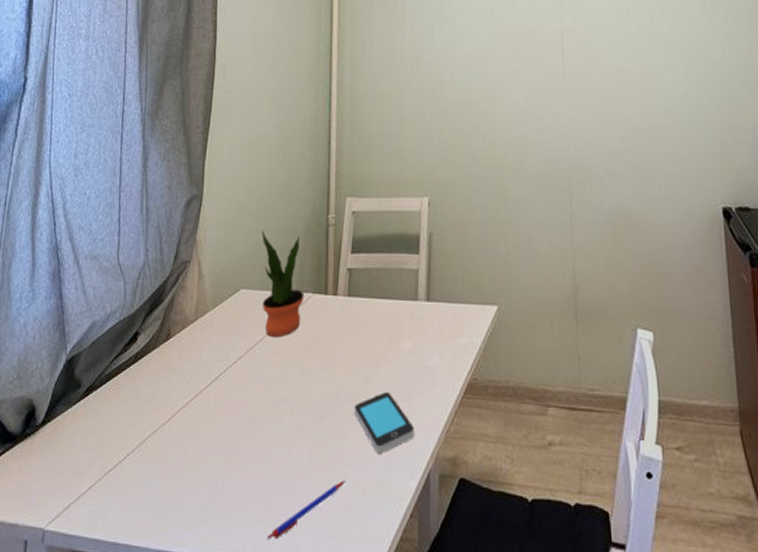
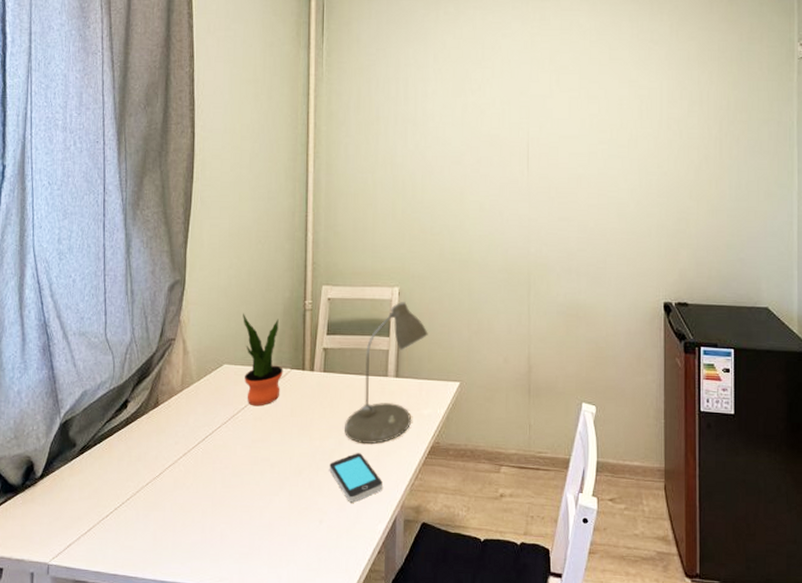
pen: present [267,480,346,540] -> none [252,524,322,572]
desk lamp: none [371,214,461,382] -> present [345,302,428,445]

